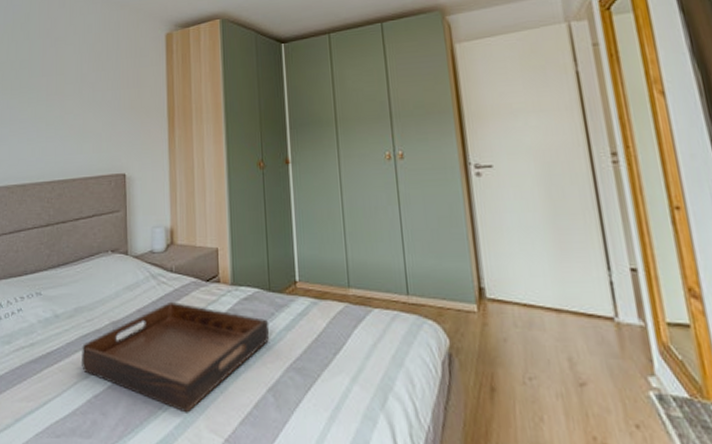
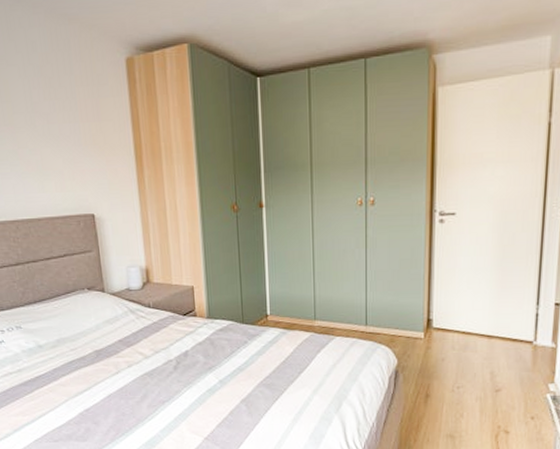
serving tray: present [82,301,269,413] -> none [68,332,242,420]

